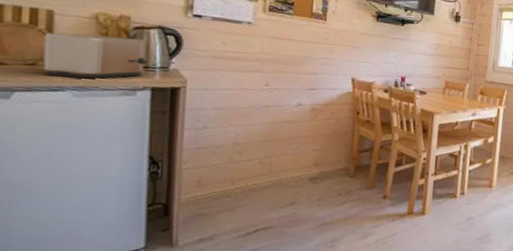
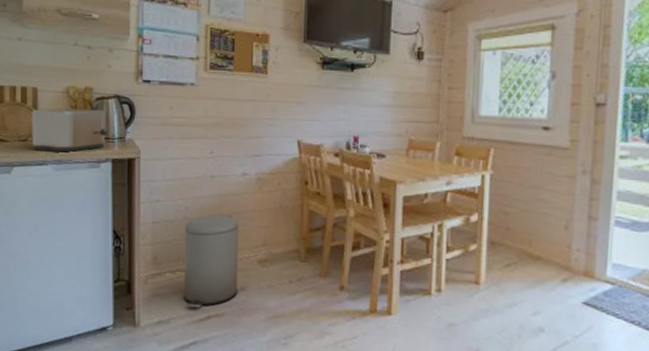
pedal bin: none [229,139,292,223] -> present [183,213,239,308]

